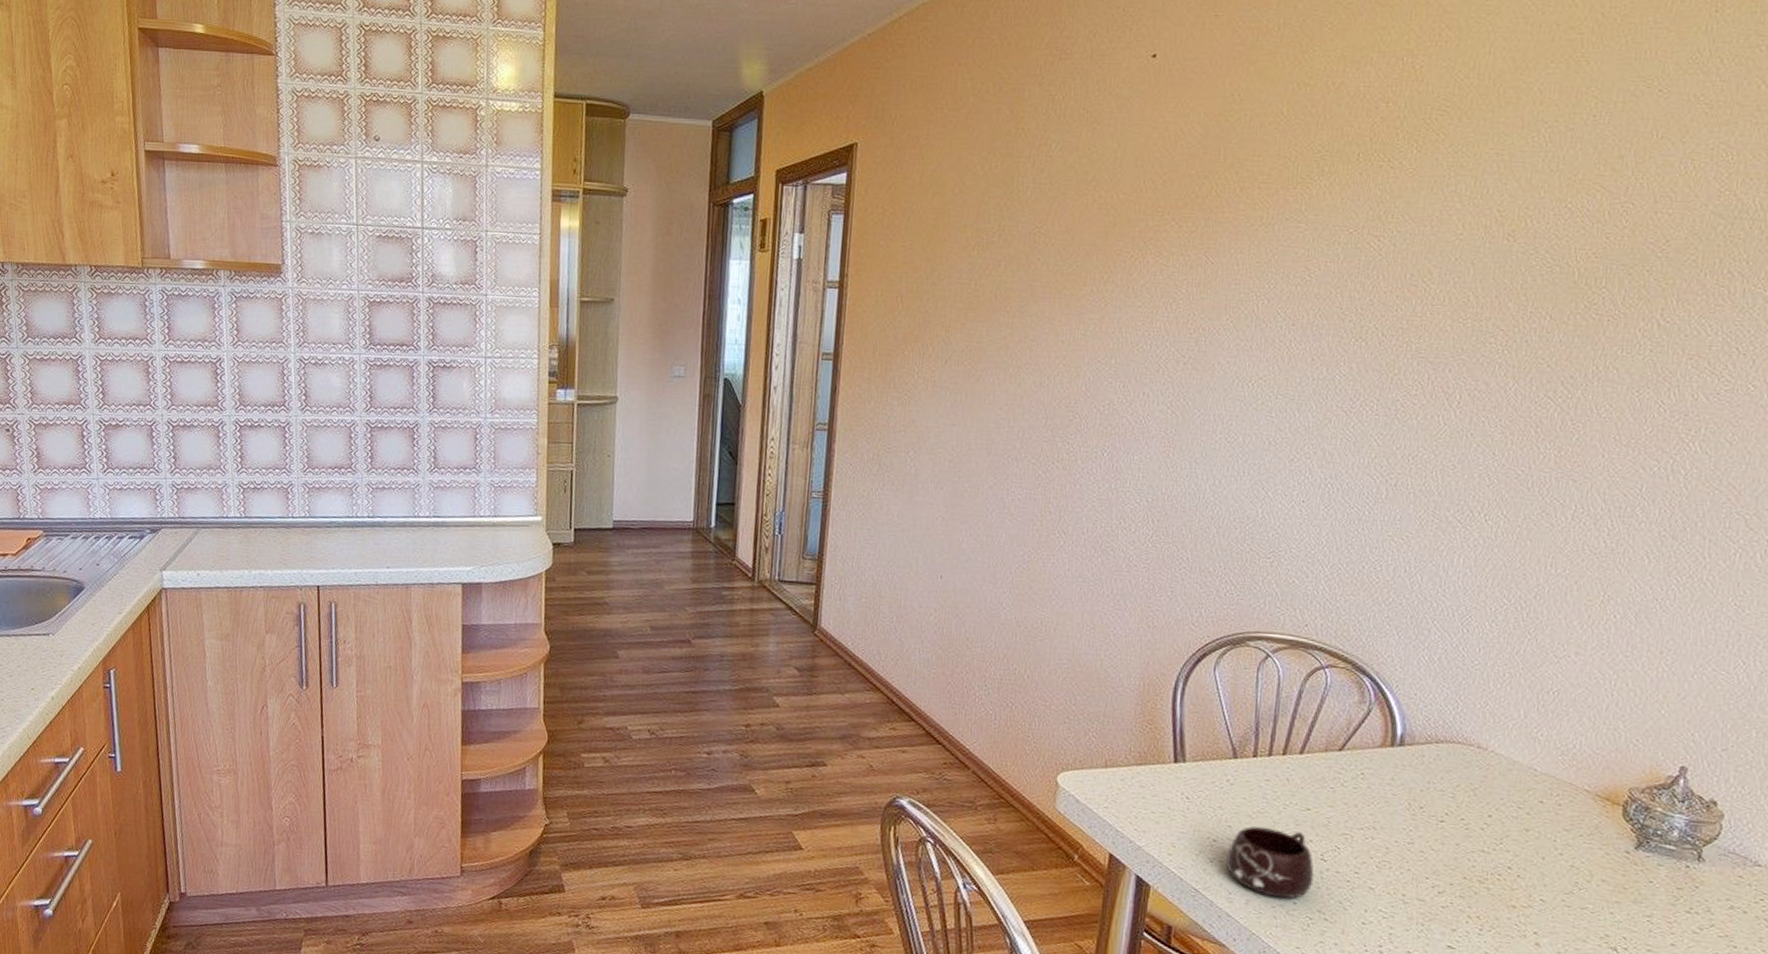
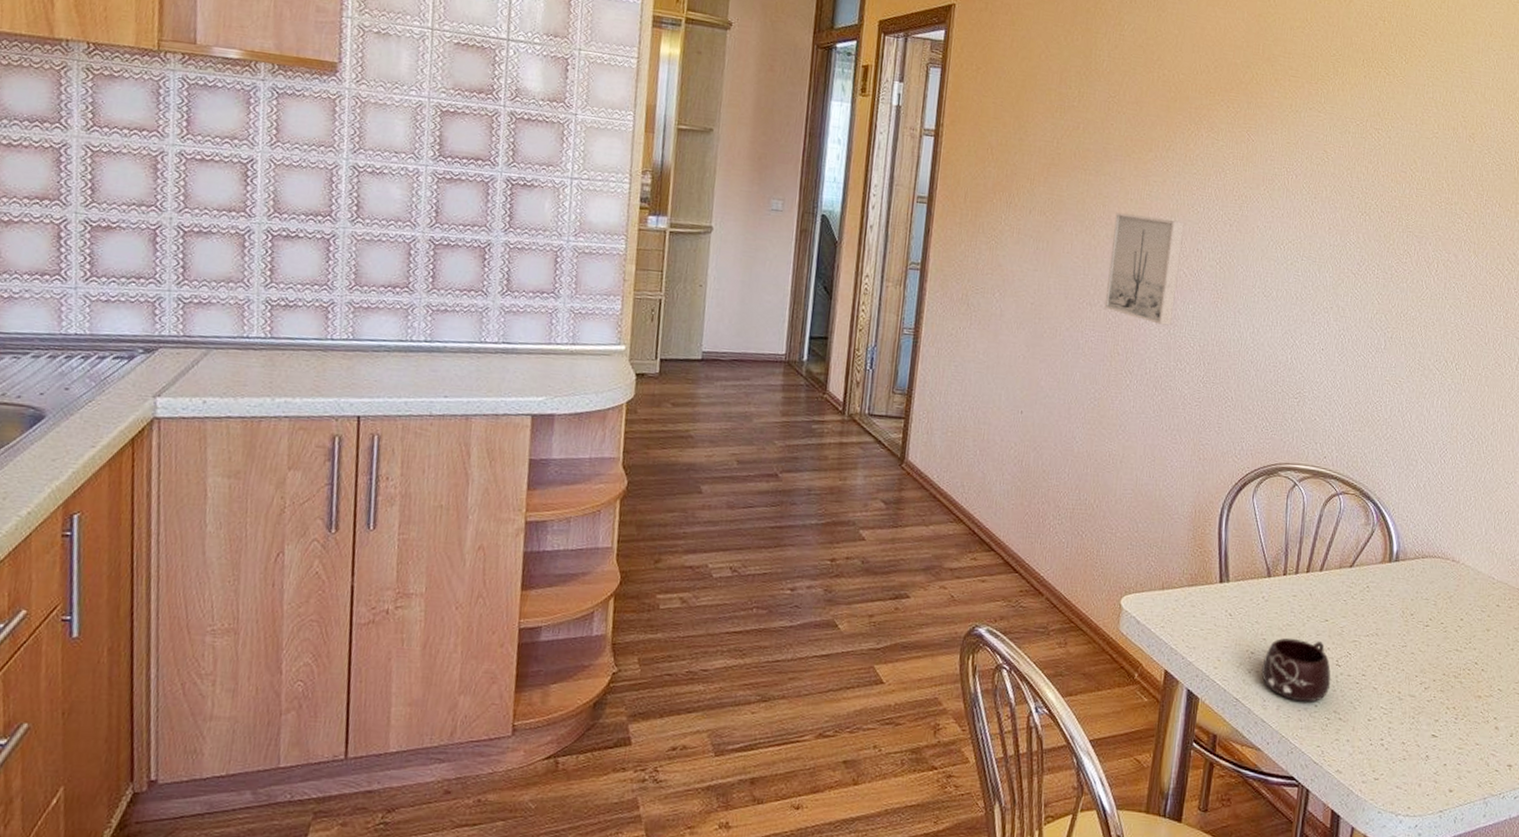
wall art: none [1033,357,1127,480] -> present [1104,212,1184,326]

